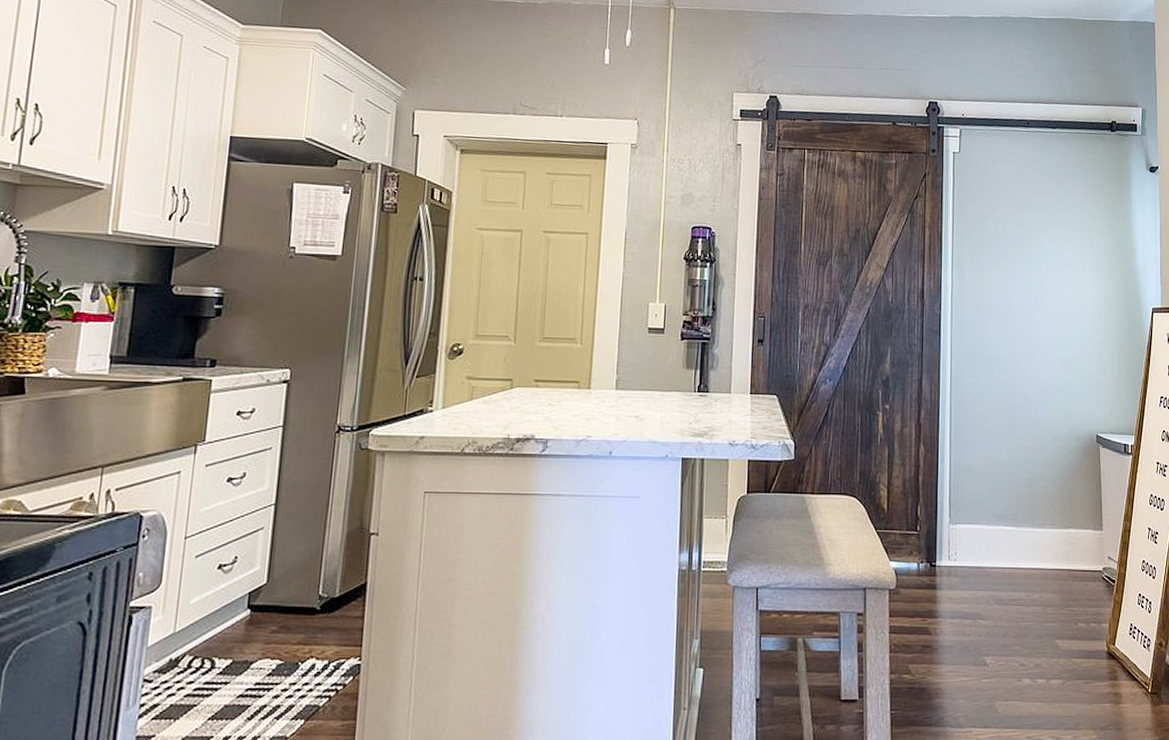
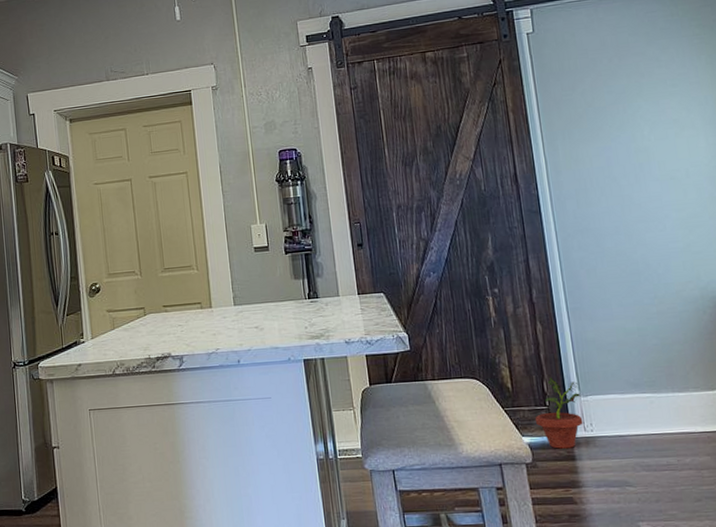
potted plant: none [904,501,951,576] -> present [535,377,583,449]

